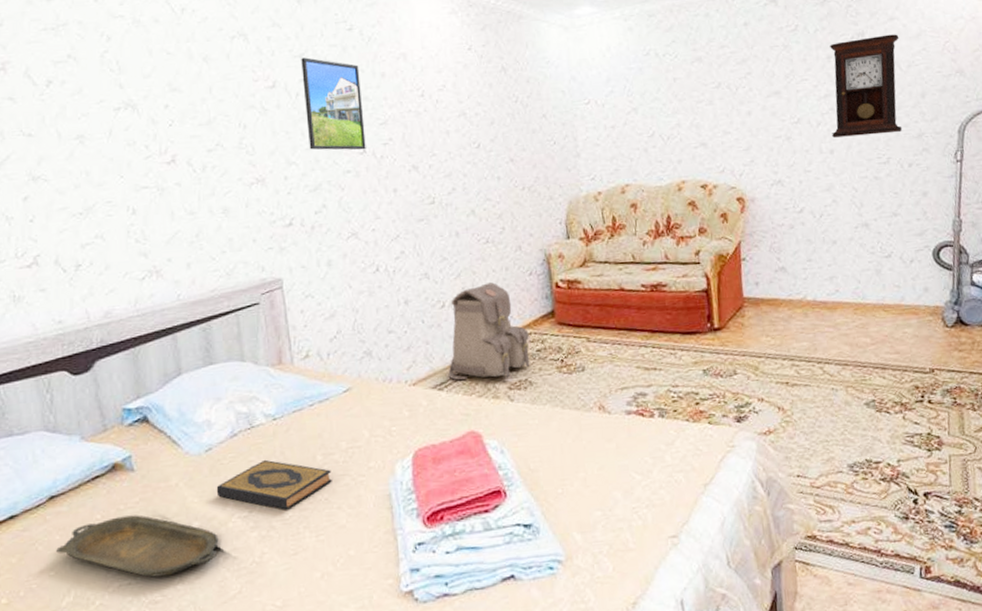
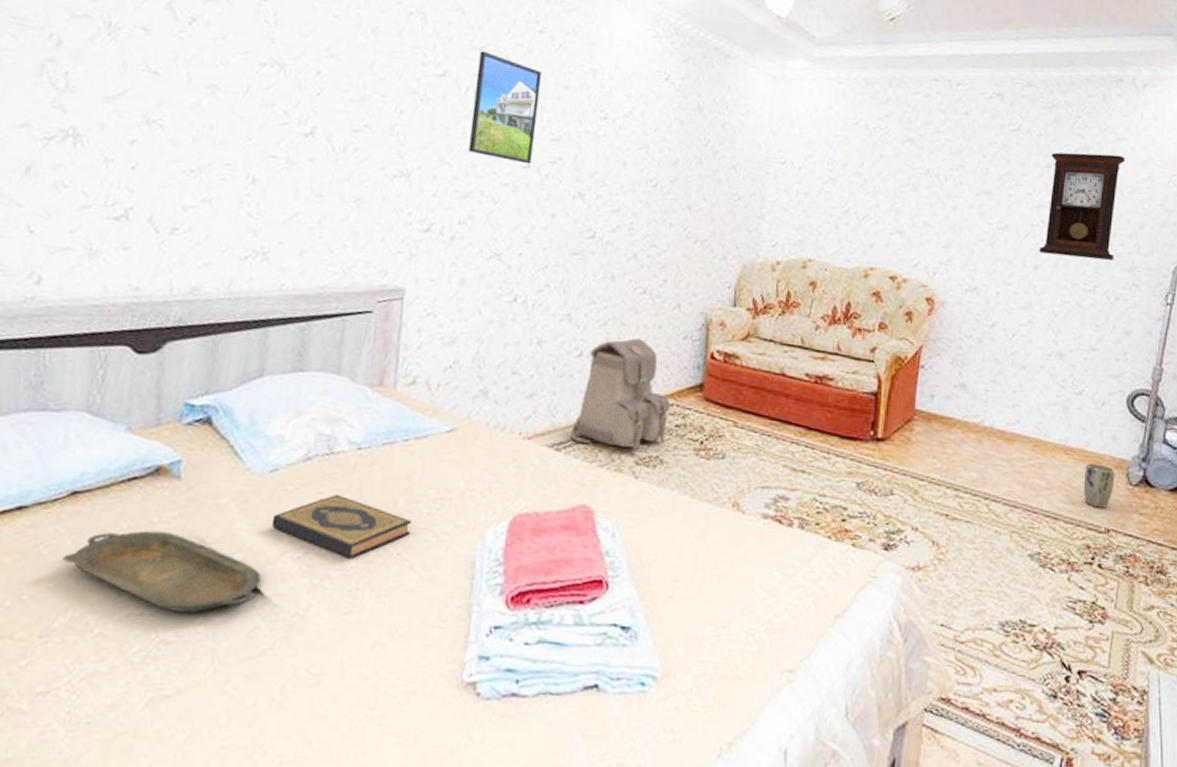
plant pot: none [903,314,932,353] -> present [1083,463,1115,509]

